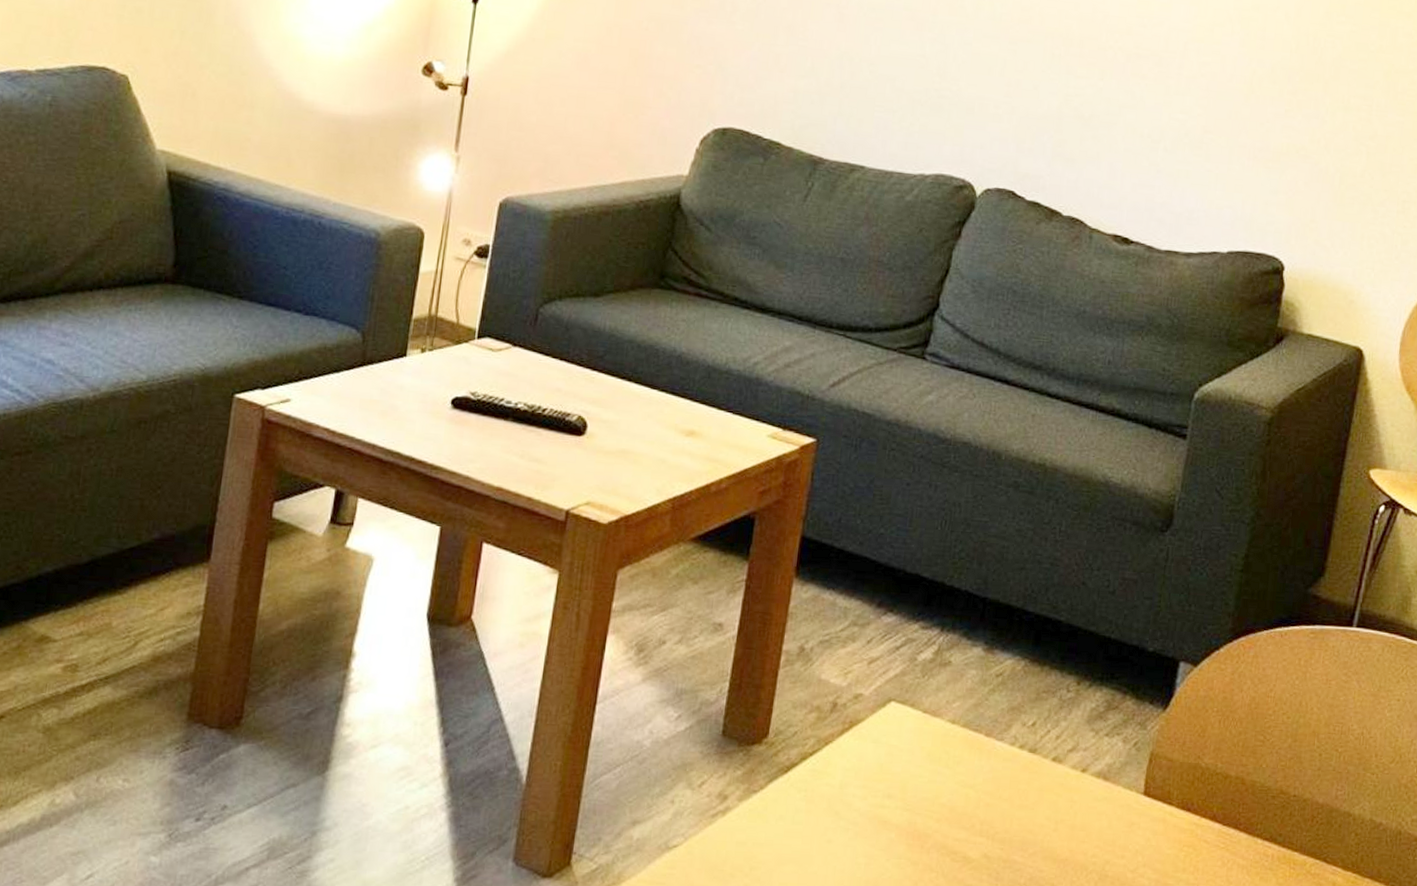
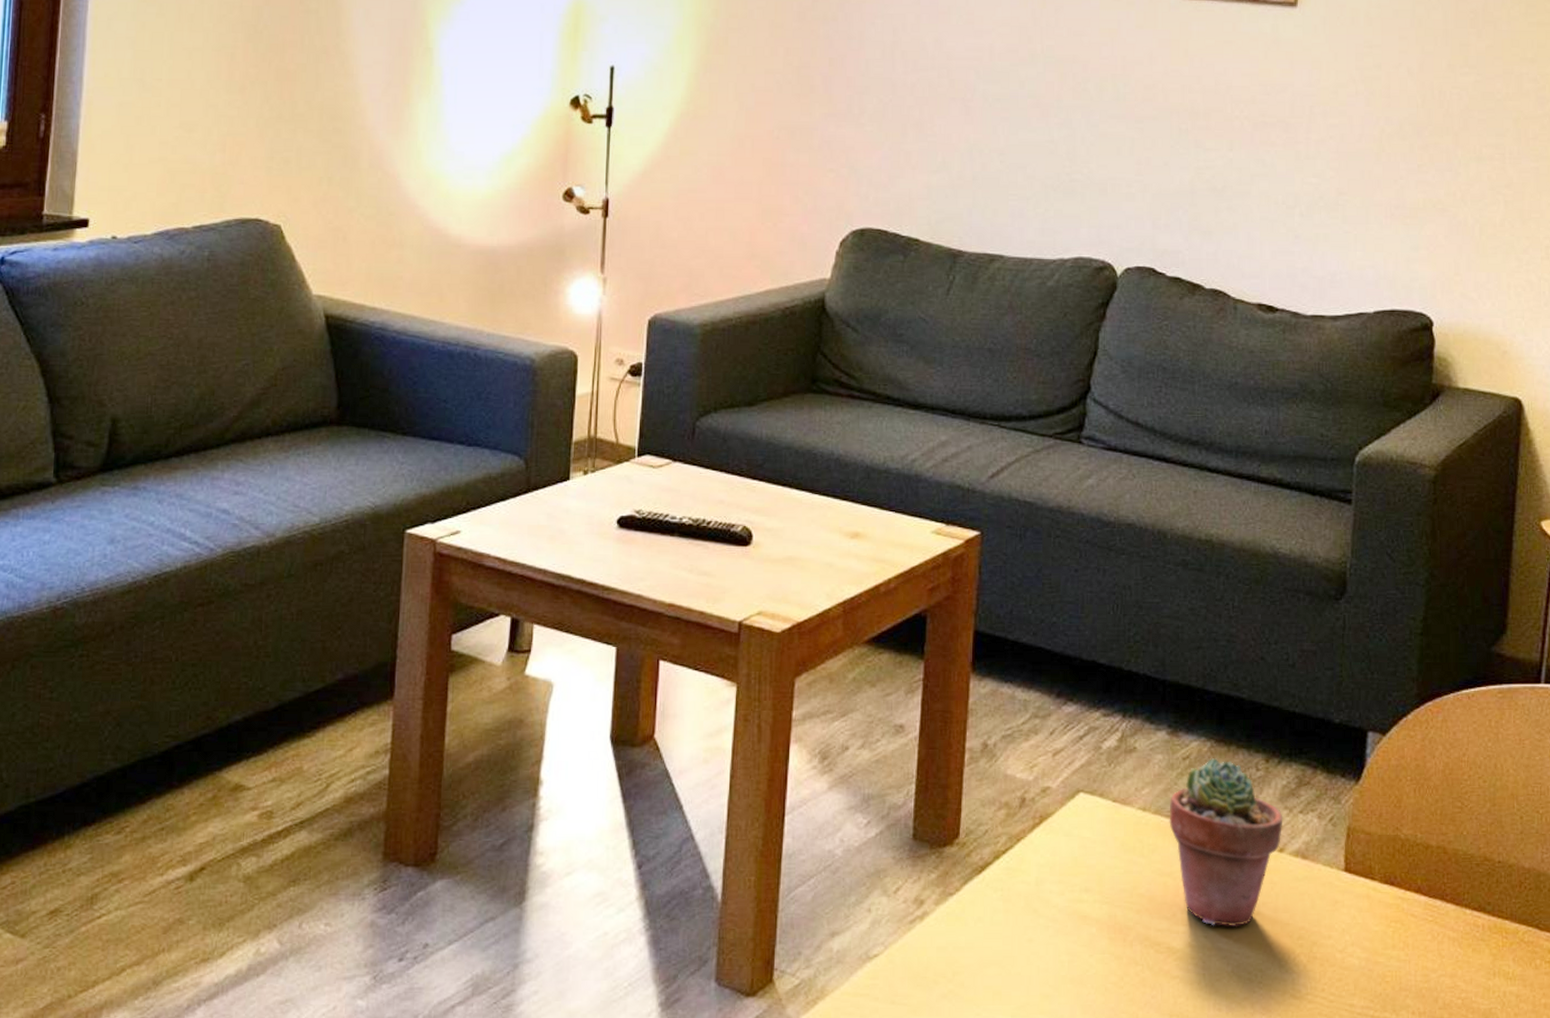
potted succulent: none [976,677,1089,842] -> present [1169,758,1283,927]

